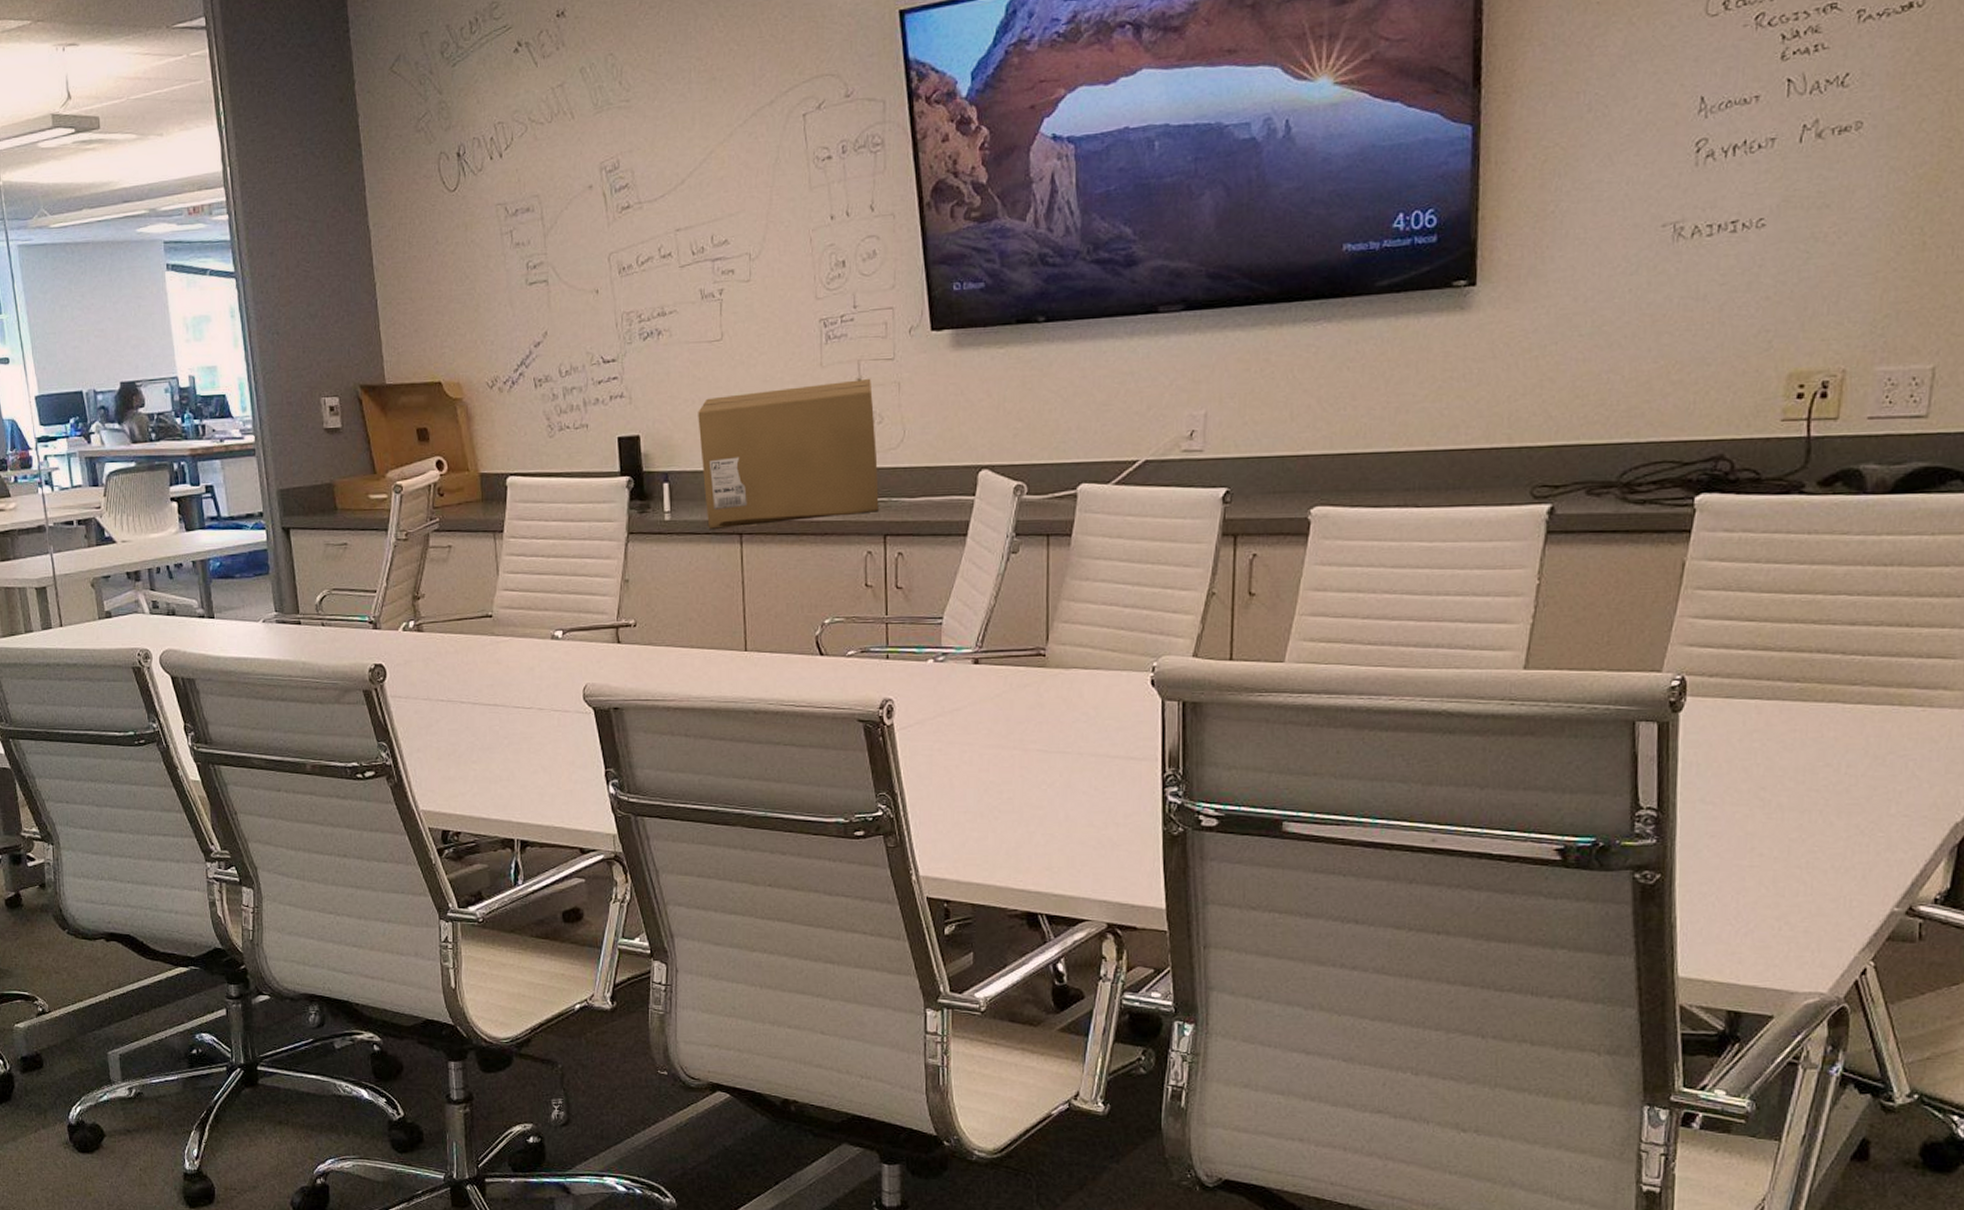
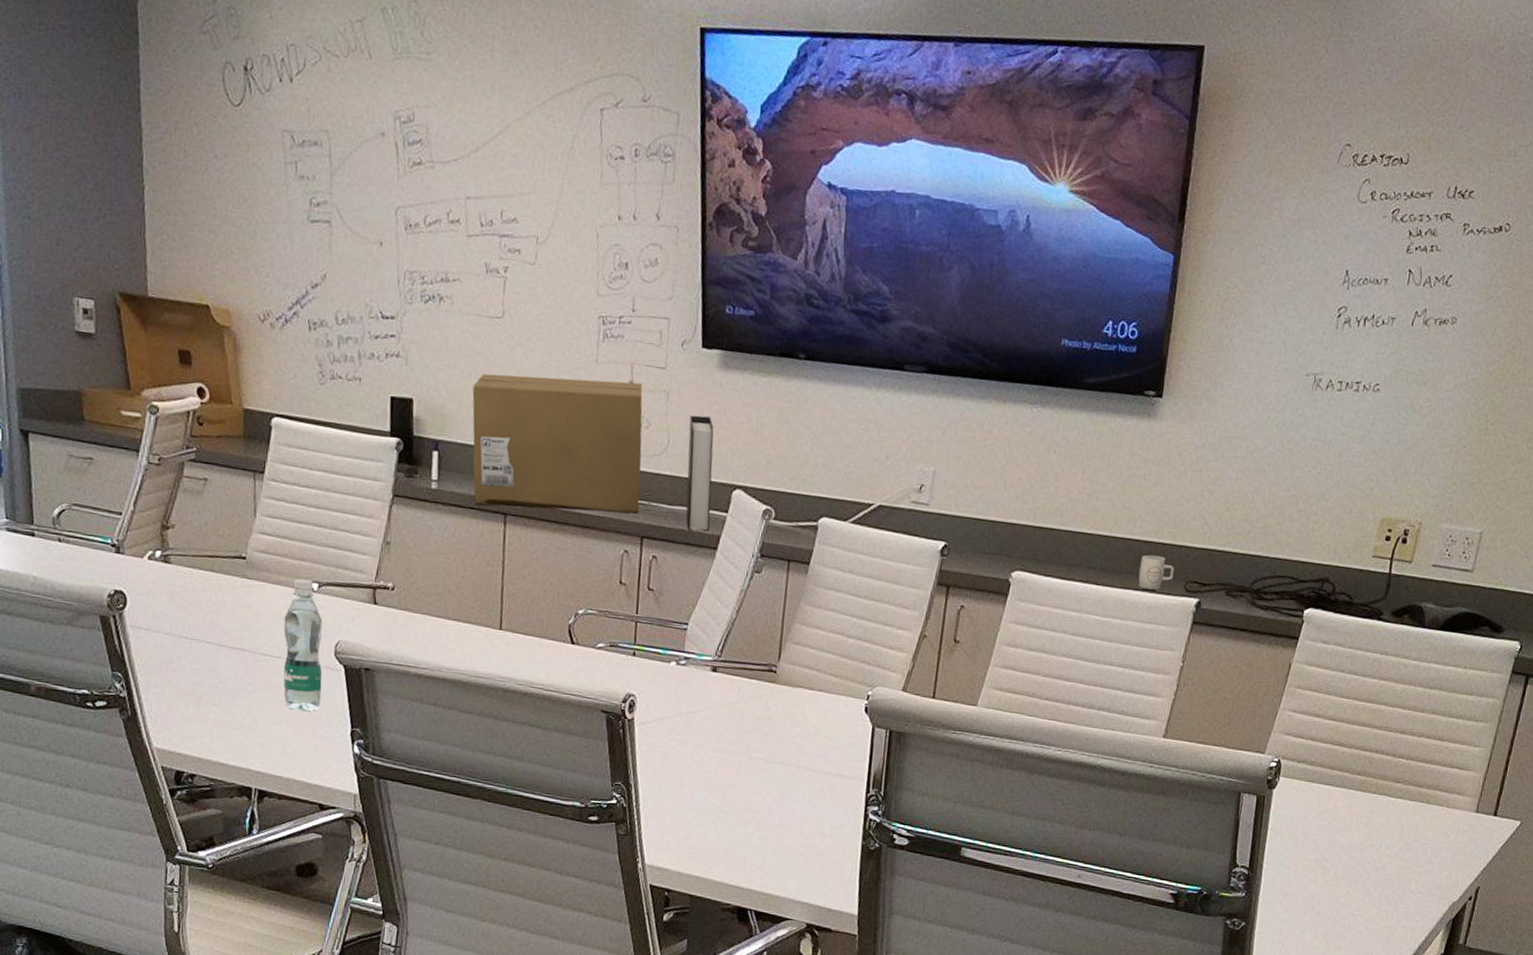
bottle: none [532,628,573,758] -> present [283,578,323,712]
binder: none [924,400,957,520] -> present [686,415,714,531]
mug: none [1470,463,1516,503] -> present [1138,554,1175,590]

